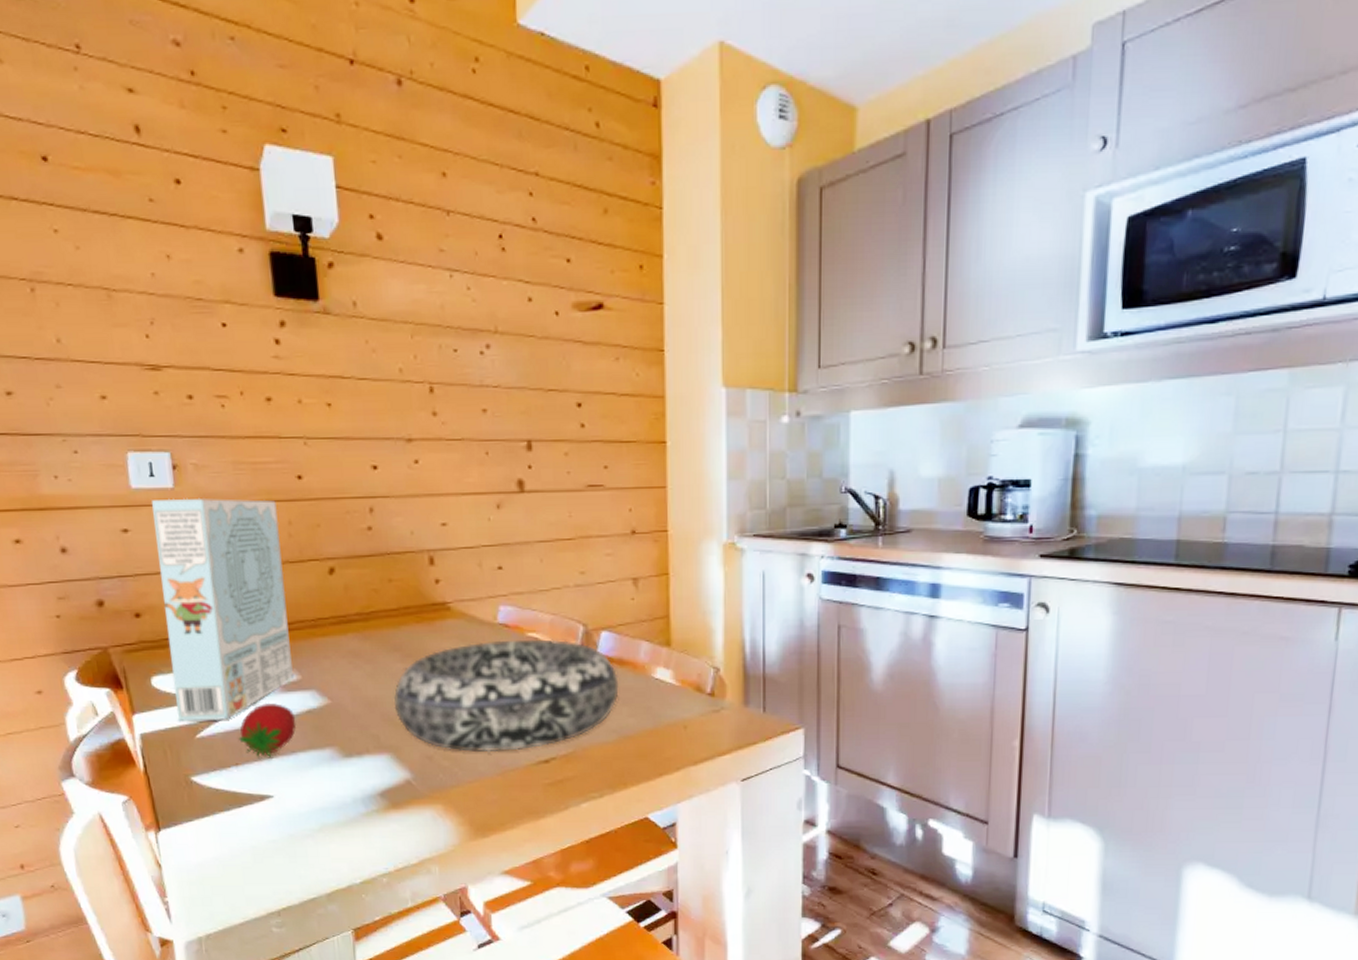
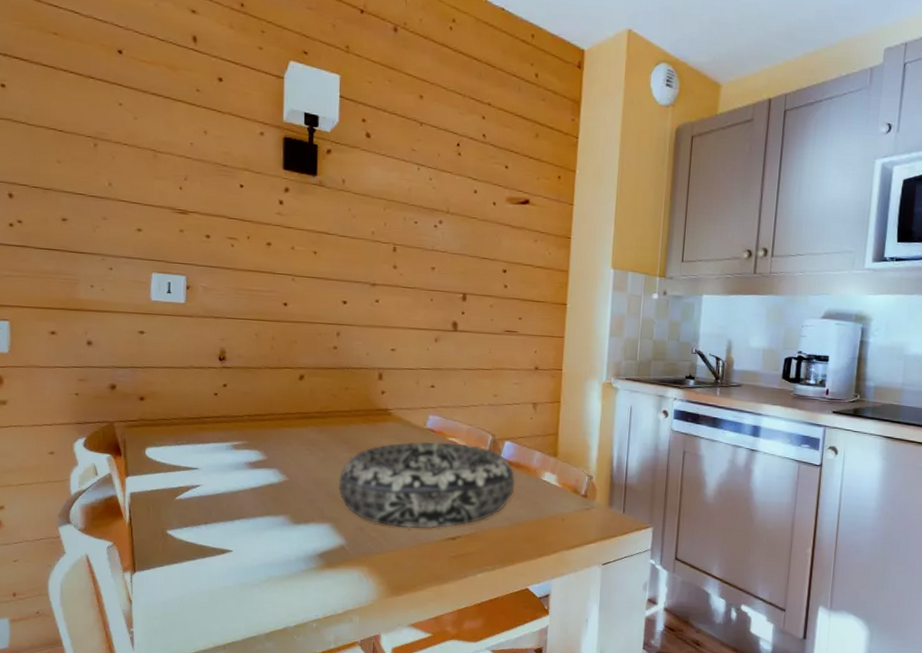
cereal box: present [151,497,293,722] -> none [164,311,265,487]
fruit: present [239,702,297,757] -> none [210,475,259,519]

